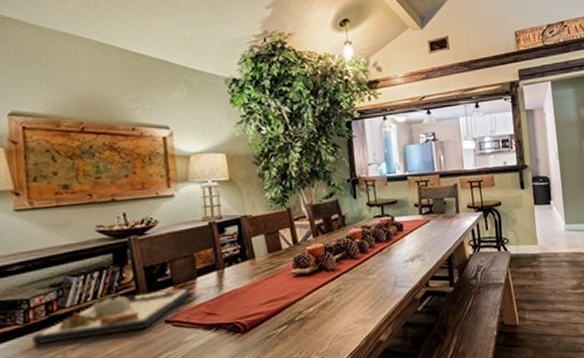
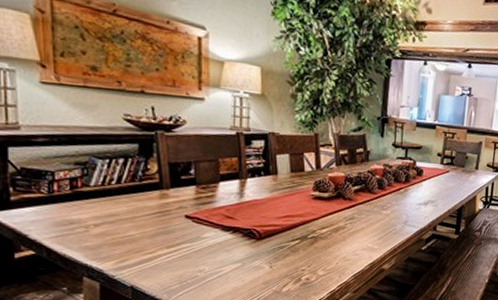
dinner plate: present [32,288,190,345] -> none [56,183,212,219]

